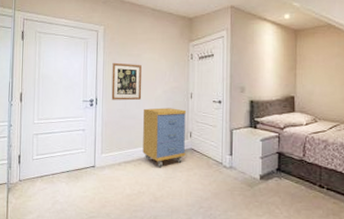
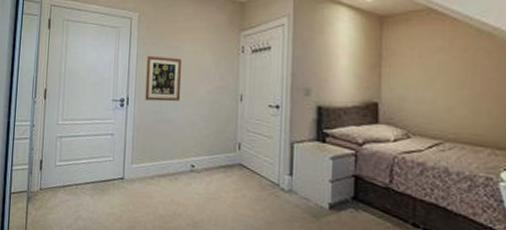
storage cabinet: present [143,107,187,167] -> none [180,111,235,185]

